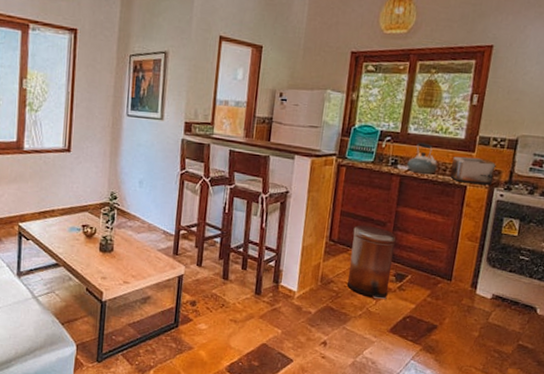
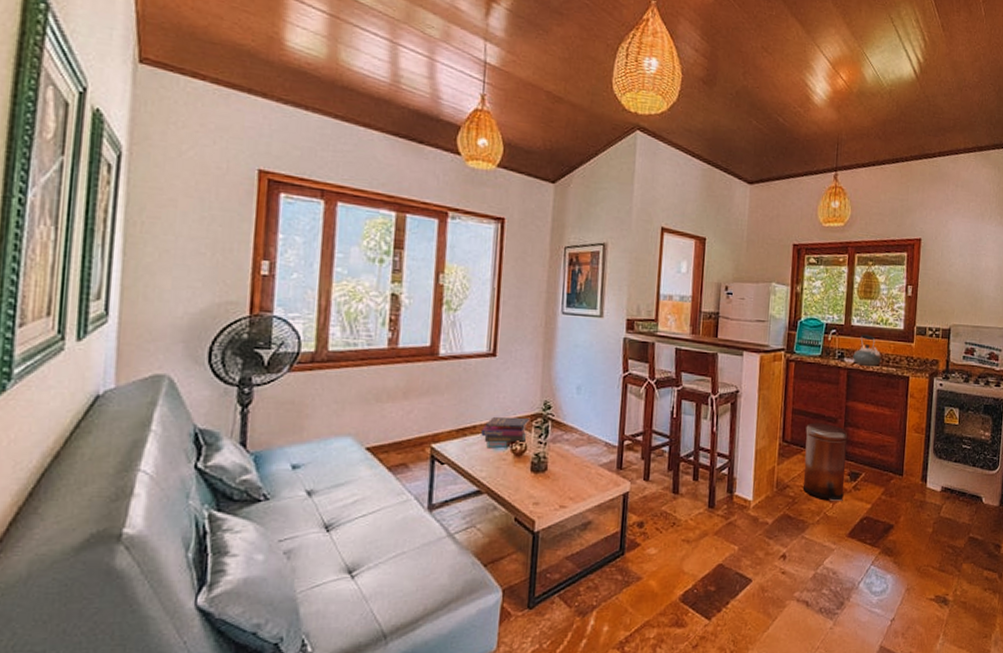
books: none [58,203,99,230] -> present [481,416,530,449]
toaster: present [450,156,497,186] -> none [893,347,935,375]

